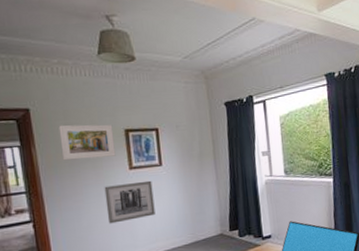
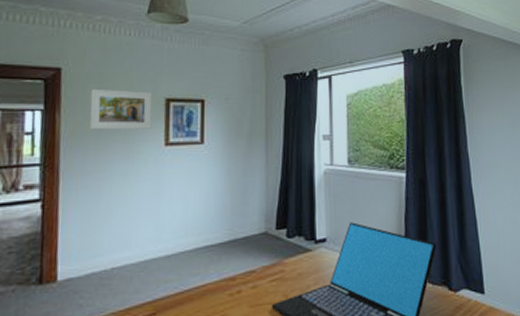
wall art: present [104,180,156,224] -> none [131,160,190,210]

